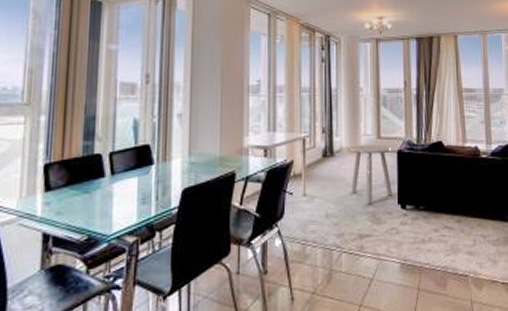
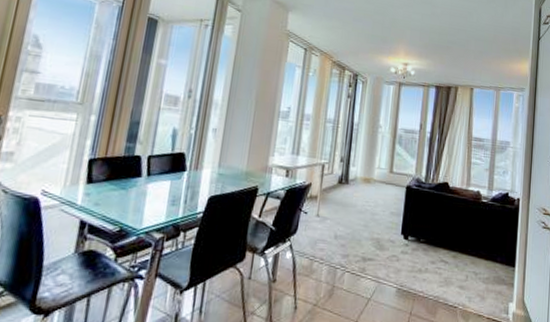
side table: present [349,144,393,205] -> none [360,176,401,232]

